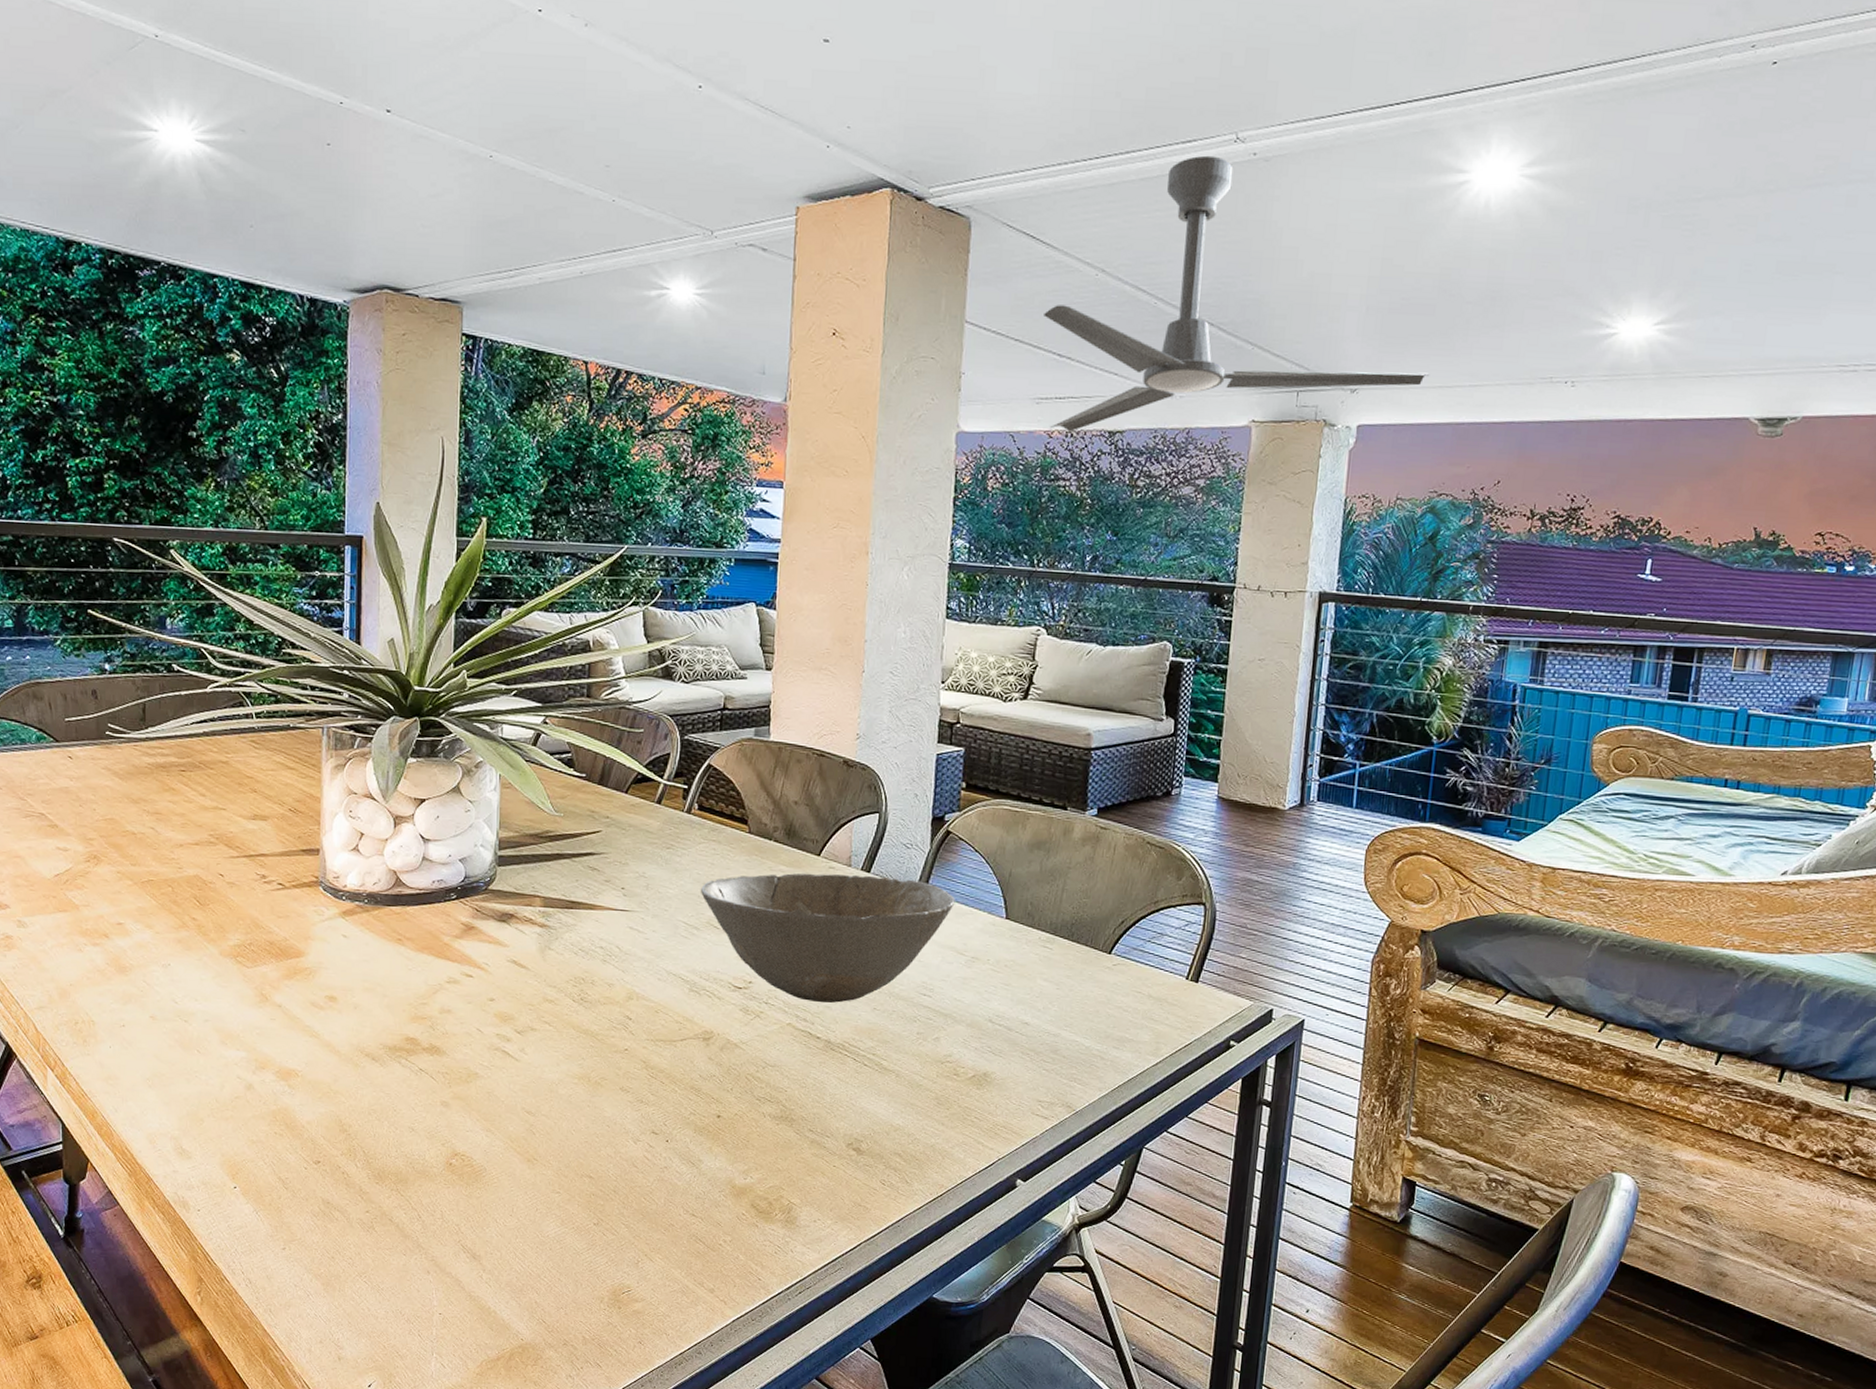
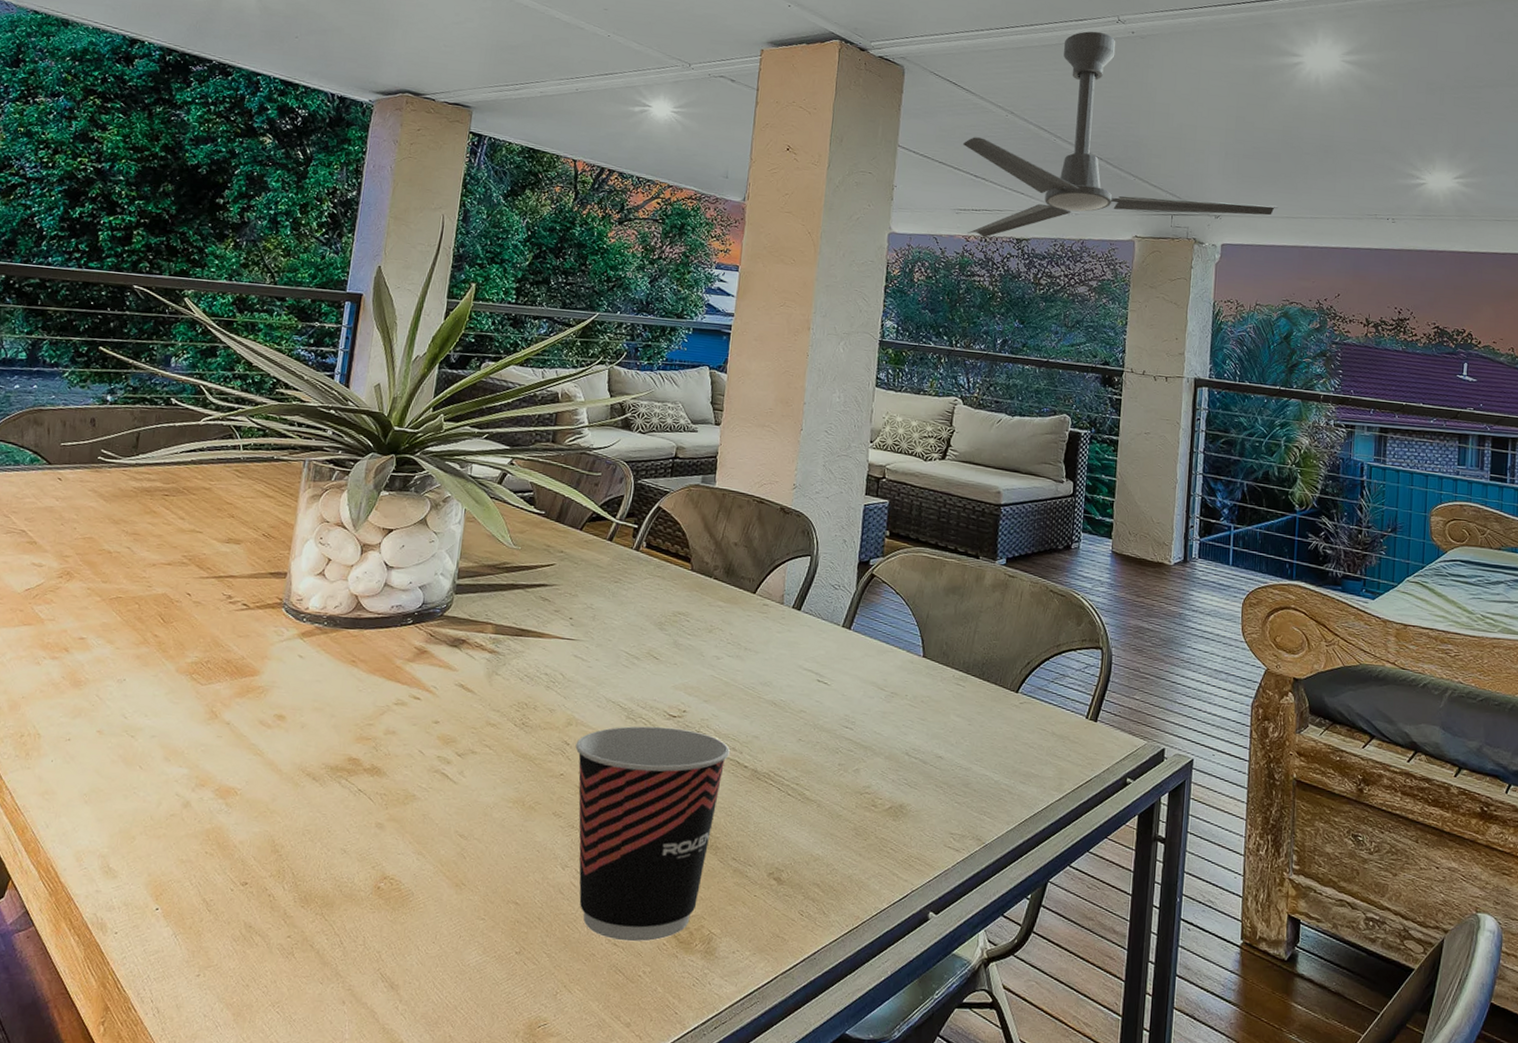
cup: none [638,998,800,1212] -> present [575,726,730,942]
bowl: present [701,873,955,1003] -> none [643,609,877,733]

